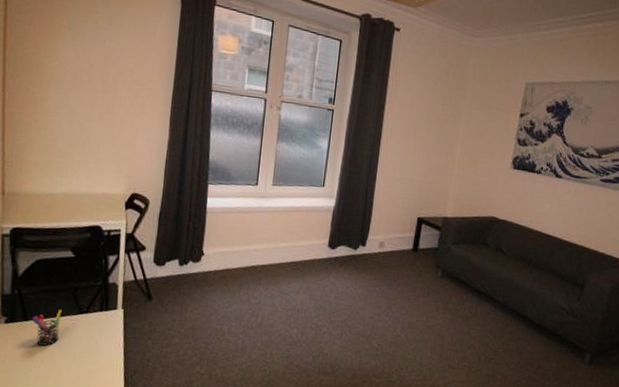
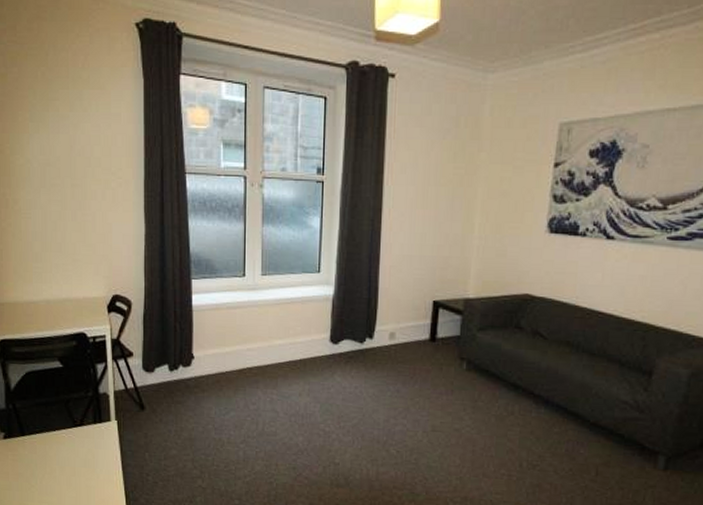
pen holder: present [32,309,62,346] -> none [29,423,57,461]

